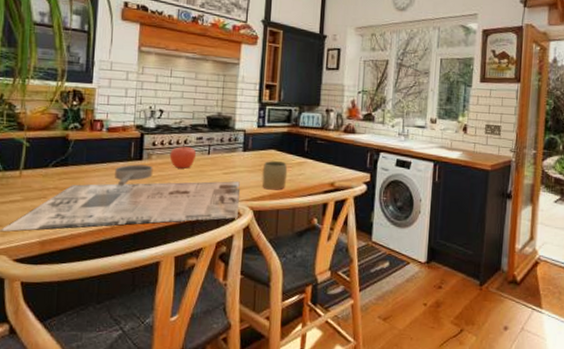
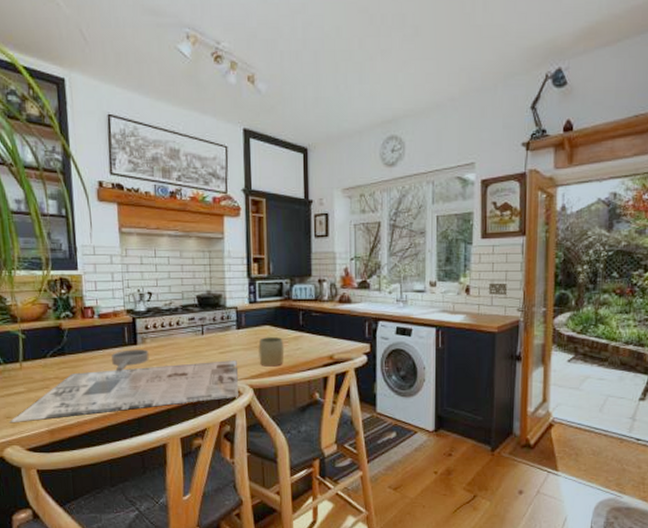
fruit: present [169,143,197,169] -> none [163,325,191,350]

